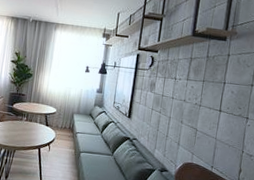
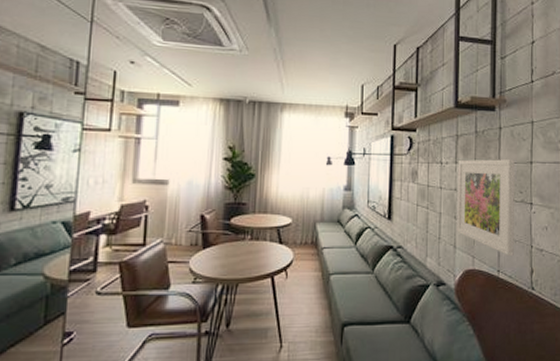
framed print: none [182,77,238,157] -> present [457,159,515,257]

